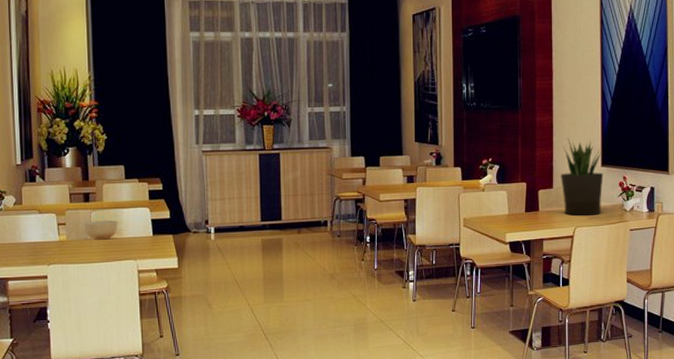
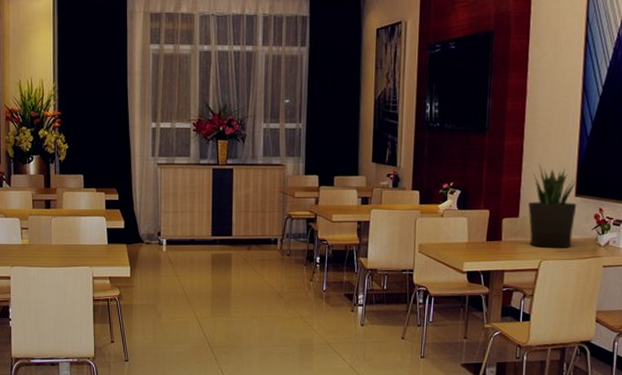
bowl: present [84,220,119,240] -> none [45,227,77,246]

